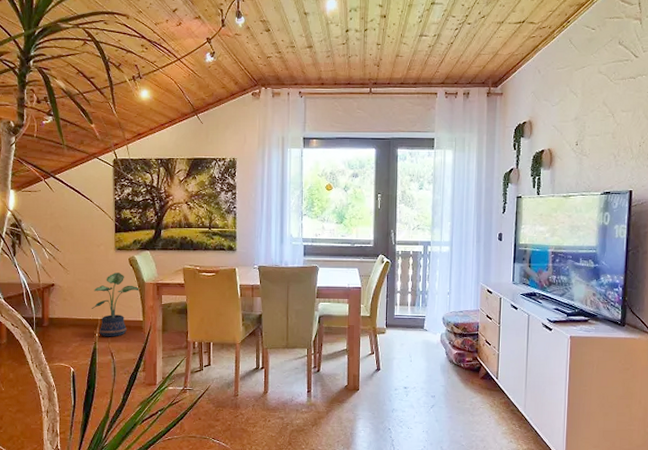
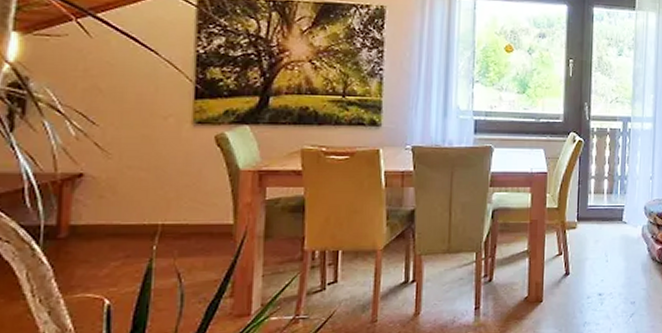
potted plant: present [91,273,140,337] -> none [146,156,232,250]

